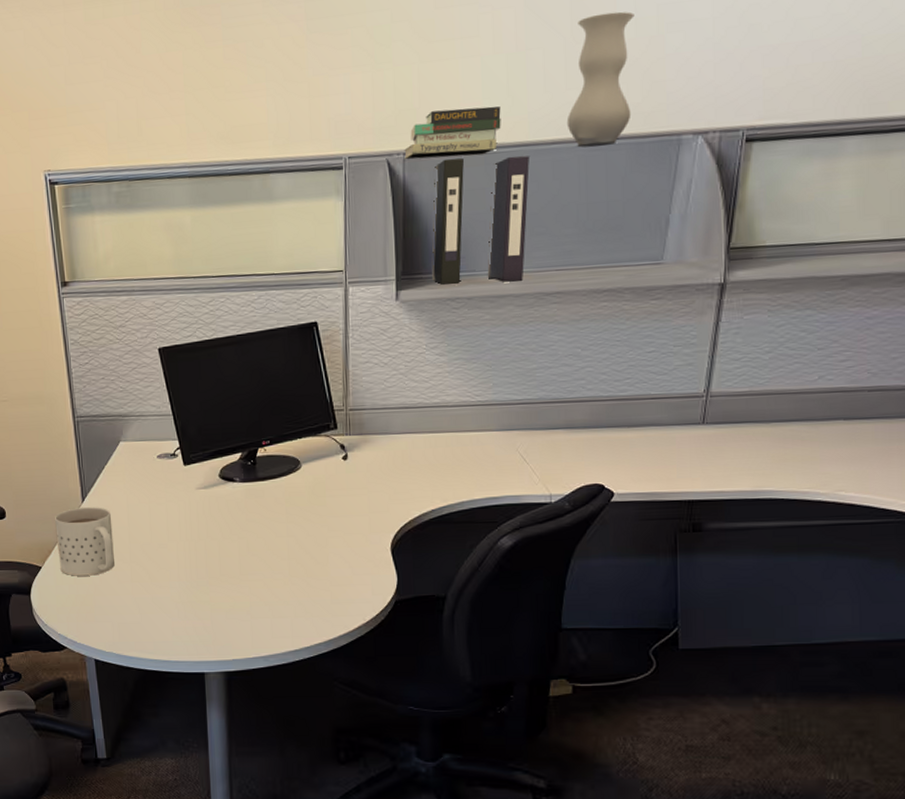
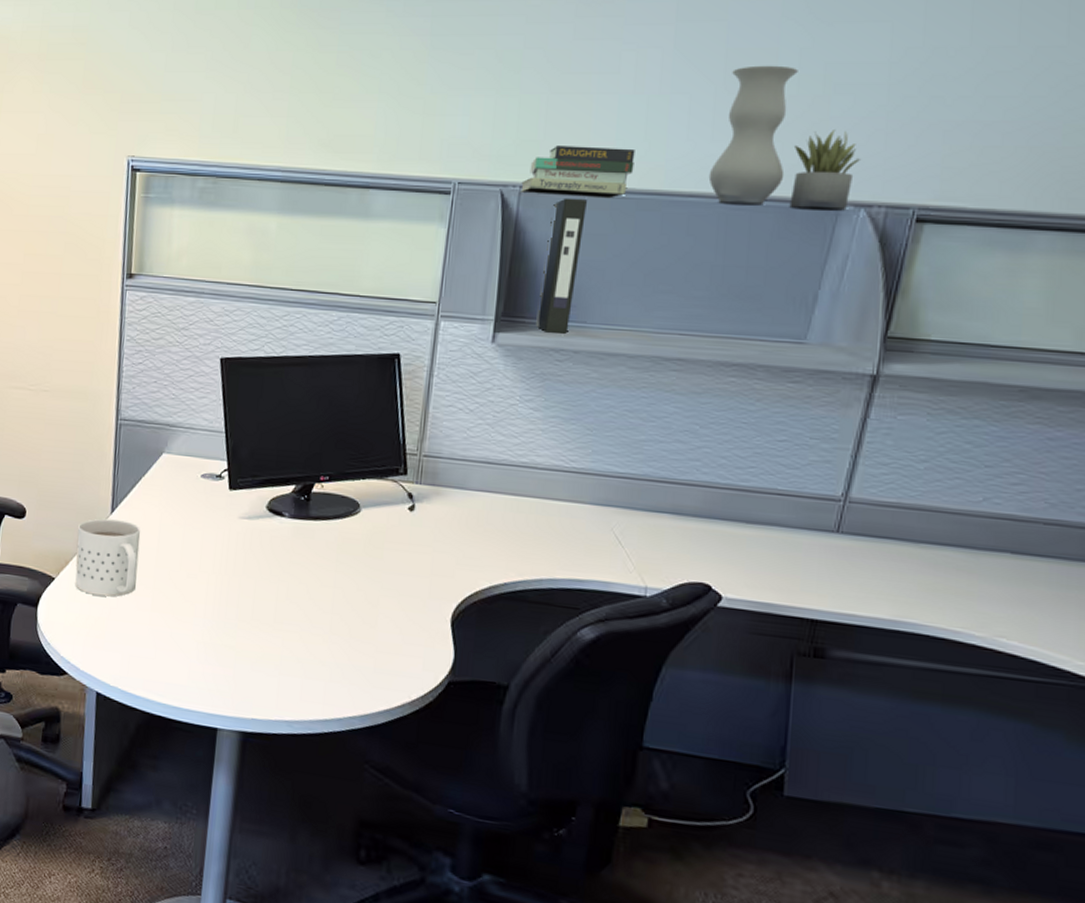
binder: present [487,156,530,283] -> none [599,205,662,342]
succulent plant: none [638,66,695,144] -> present [789,130,860,212]

